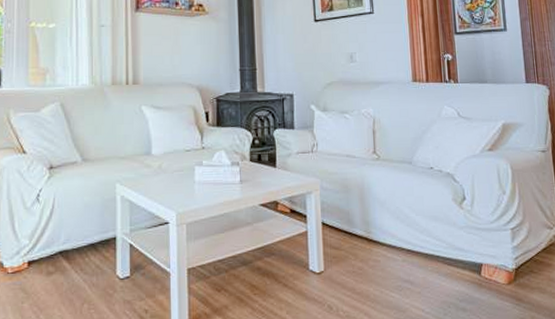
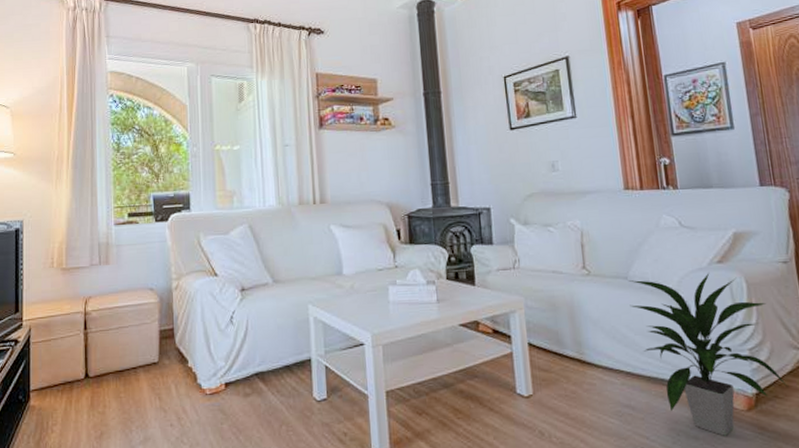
indoor plant: none [412,160,542,308] -> present [629,273,789,436]

